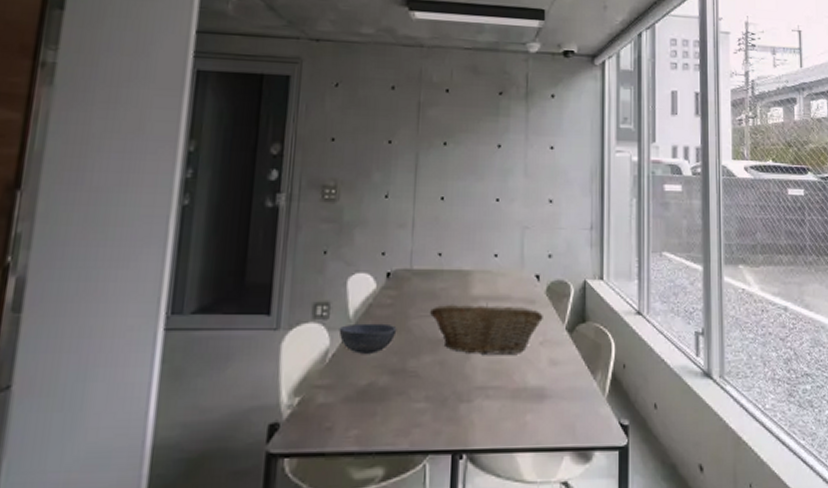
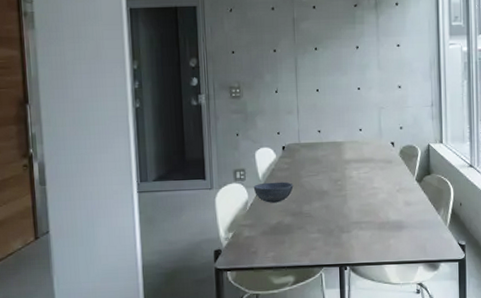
fruit basket: present [430,302,543,354] -> none [316,164,398,200]

